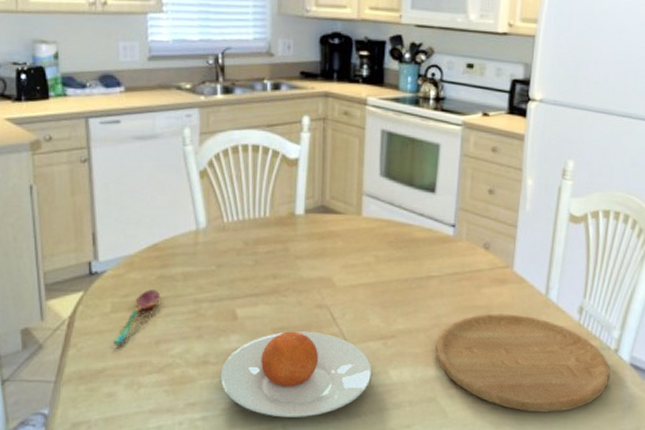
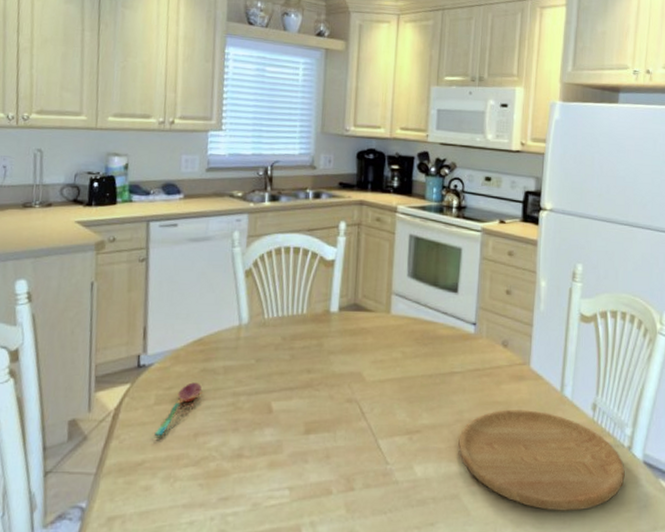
plate: present [220,331,373,418] -> none [252,425,398,514]

